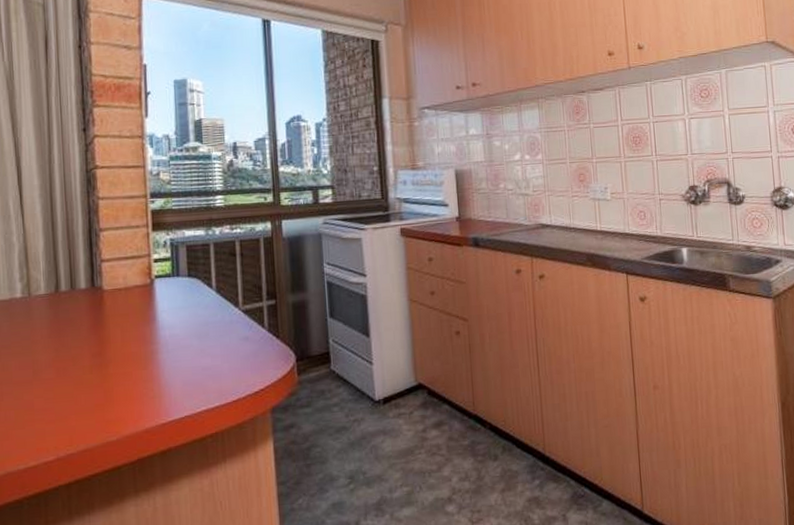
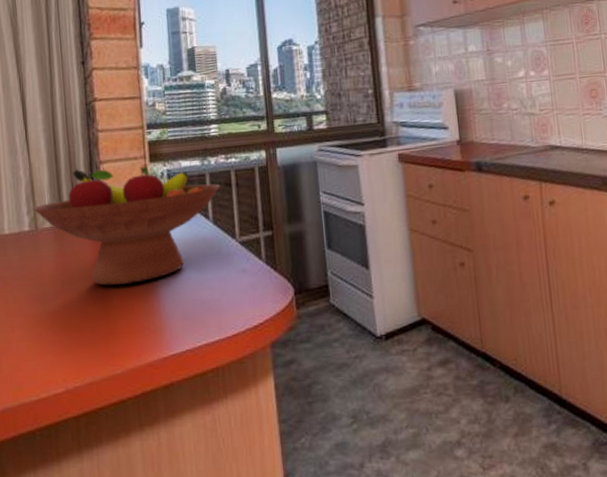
fruit bowl: none [25,234,225,353] -> present [32,166,221,286]

